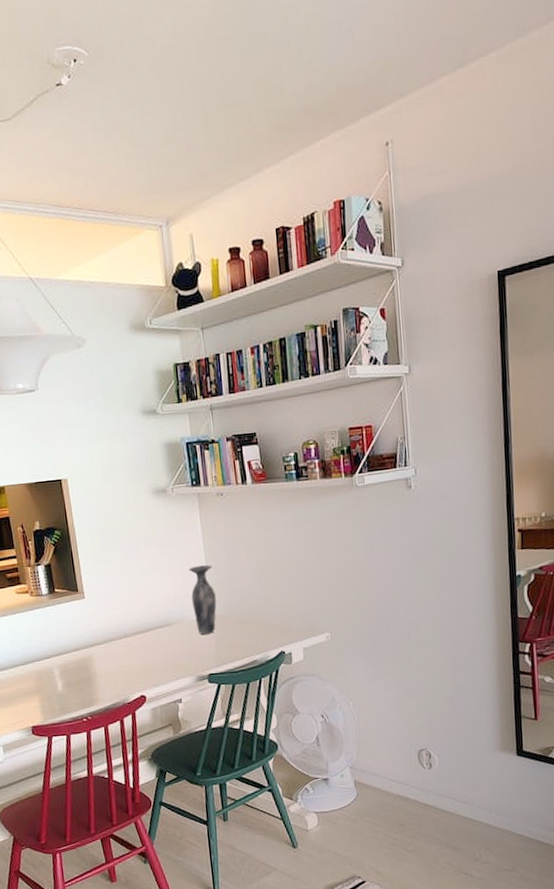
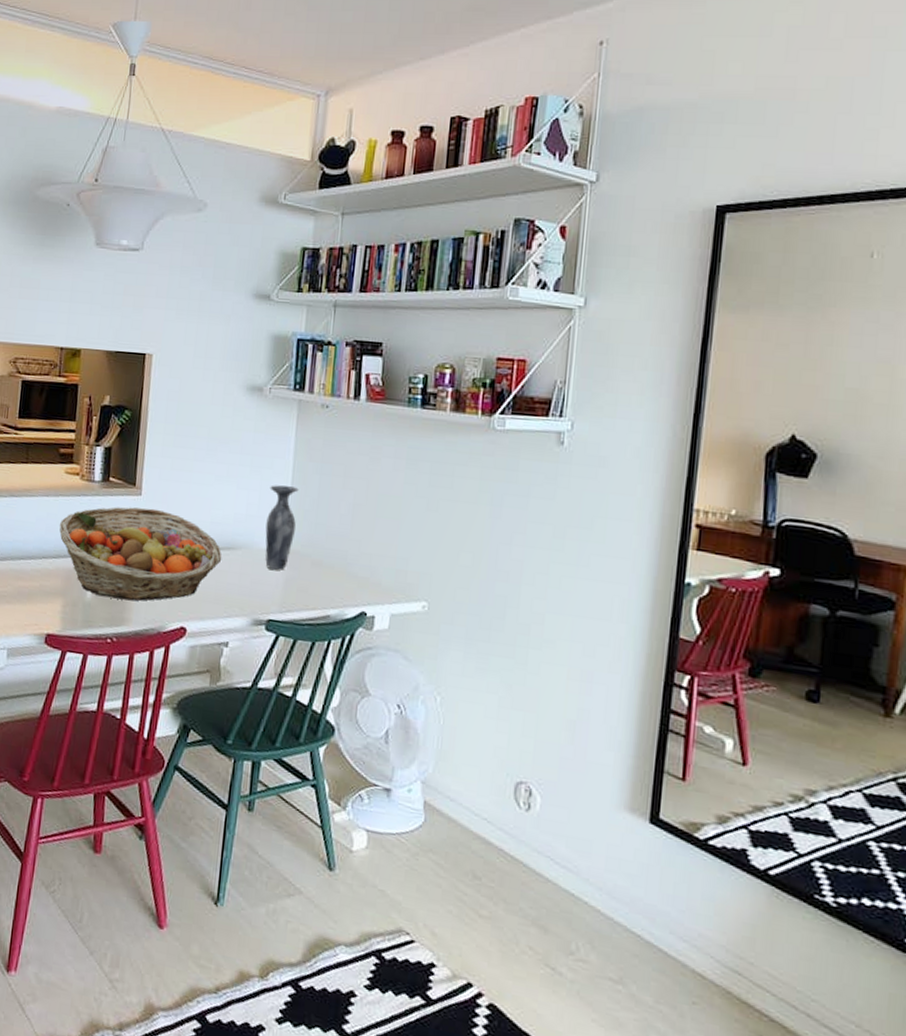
fruit basket: none [21,606,163,687] -> present [59,507,222,601]

